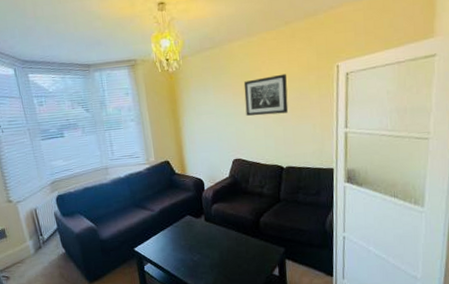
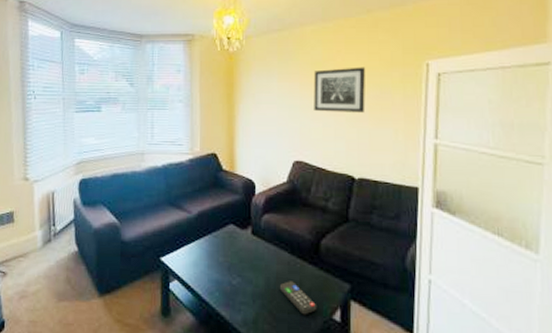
remote control: none [230,251,261,275] -> present [279,281,317,315]

